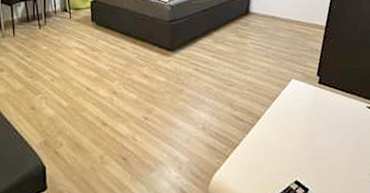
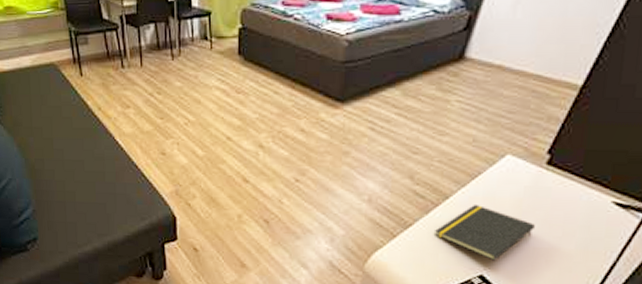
notepad: none [256,120,323,167] -> present [435,203,535,261]

